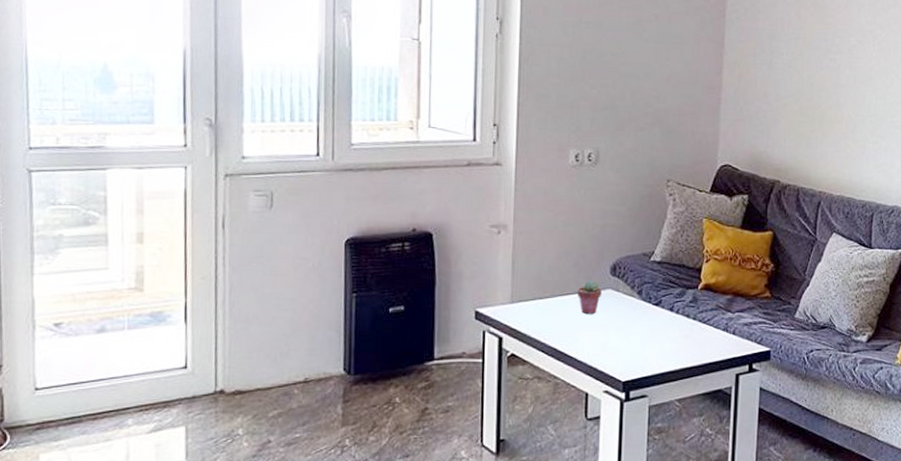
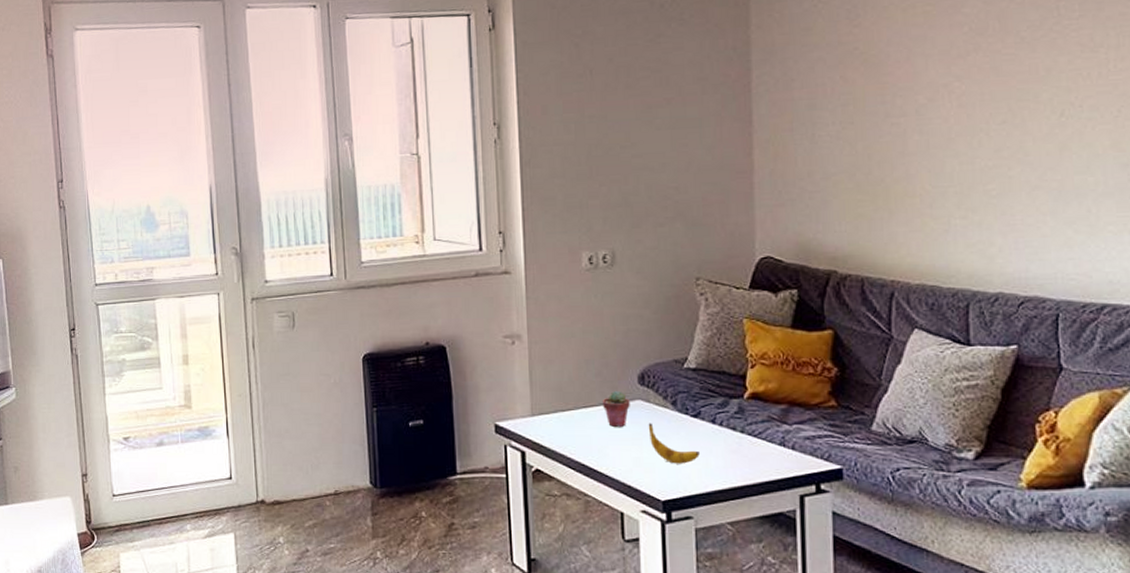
banana: none [616,310,658,348] -> present [648,423,700,464]

